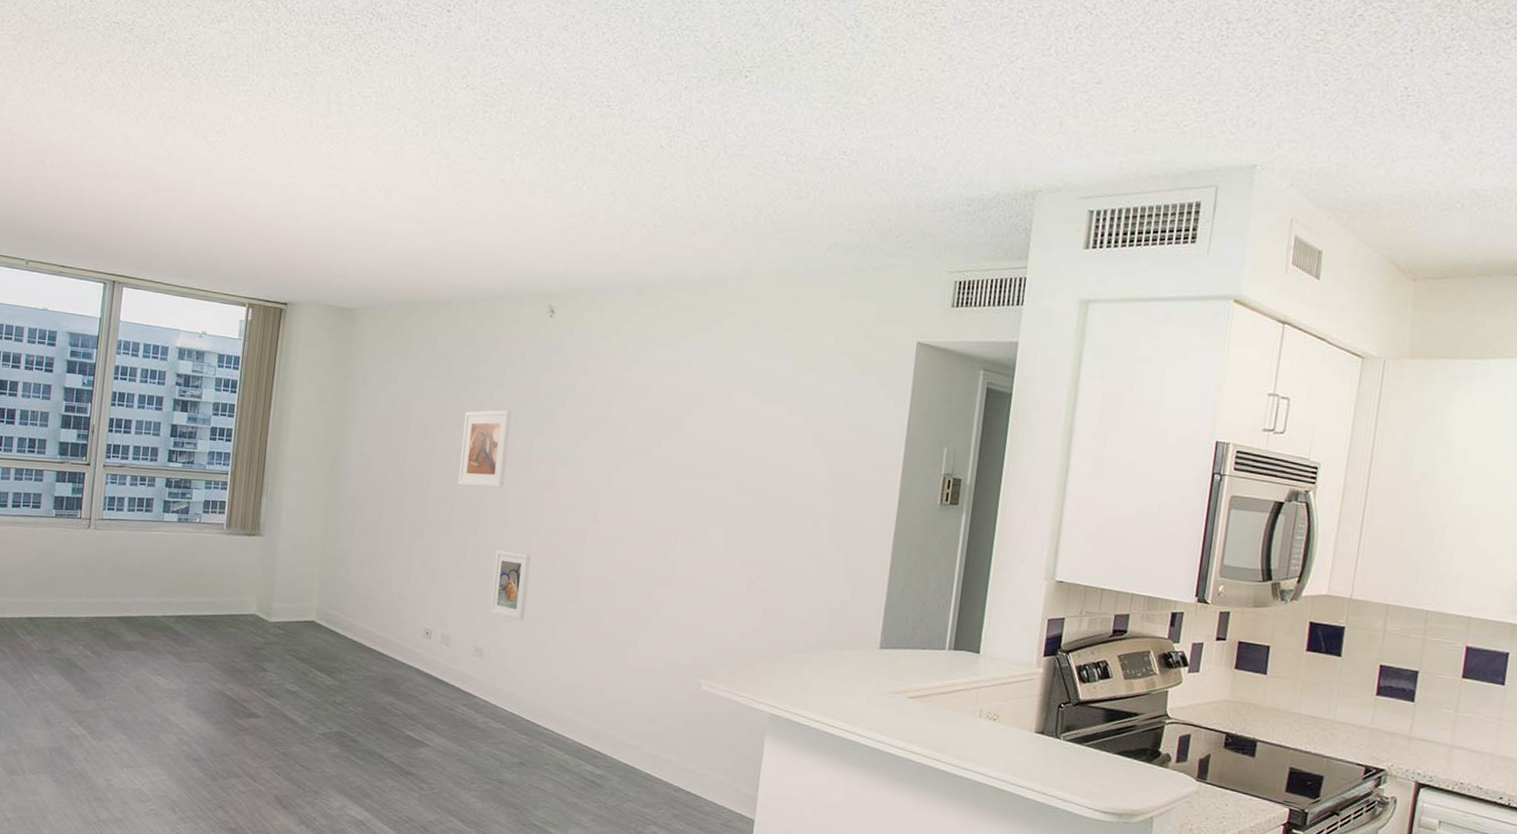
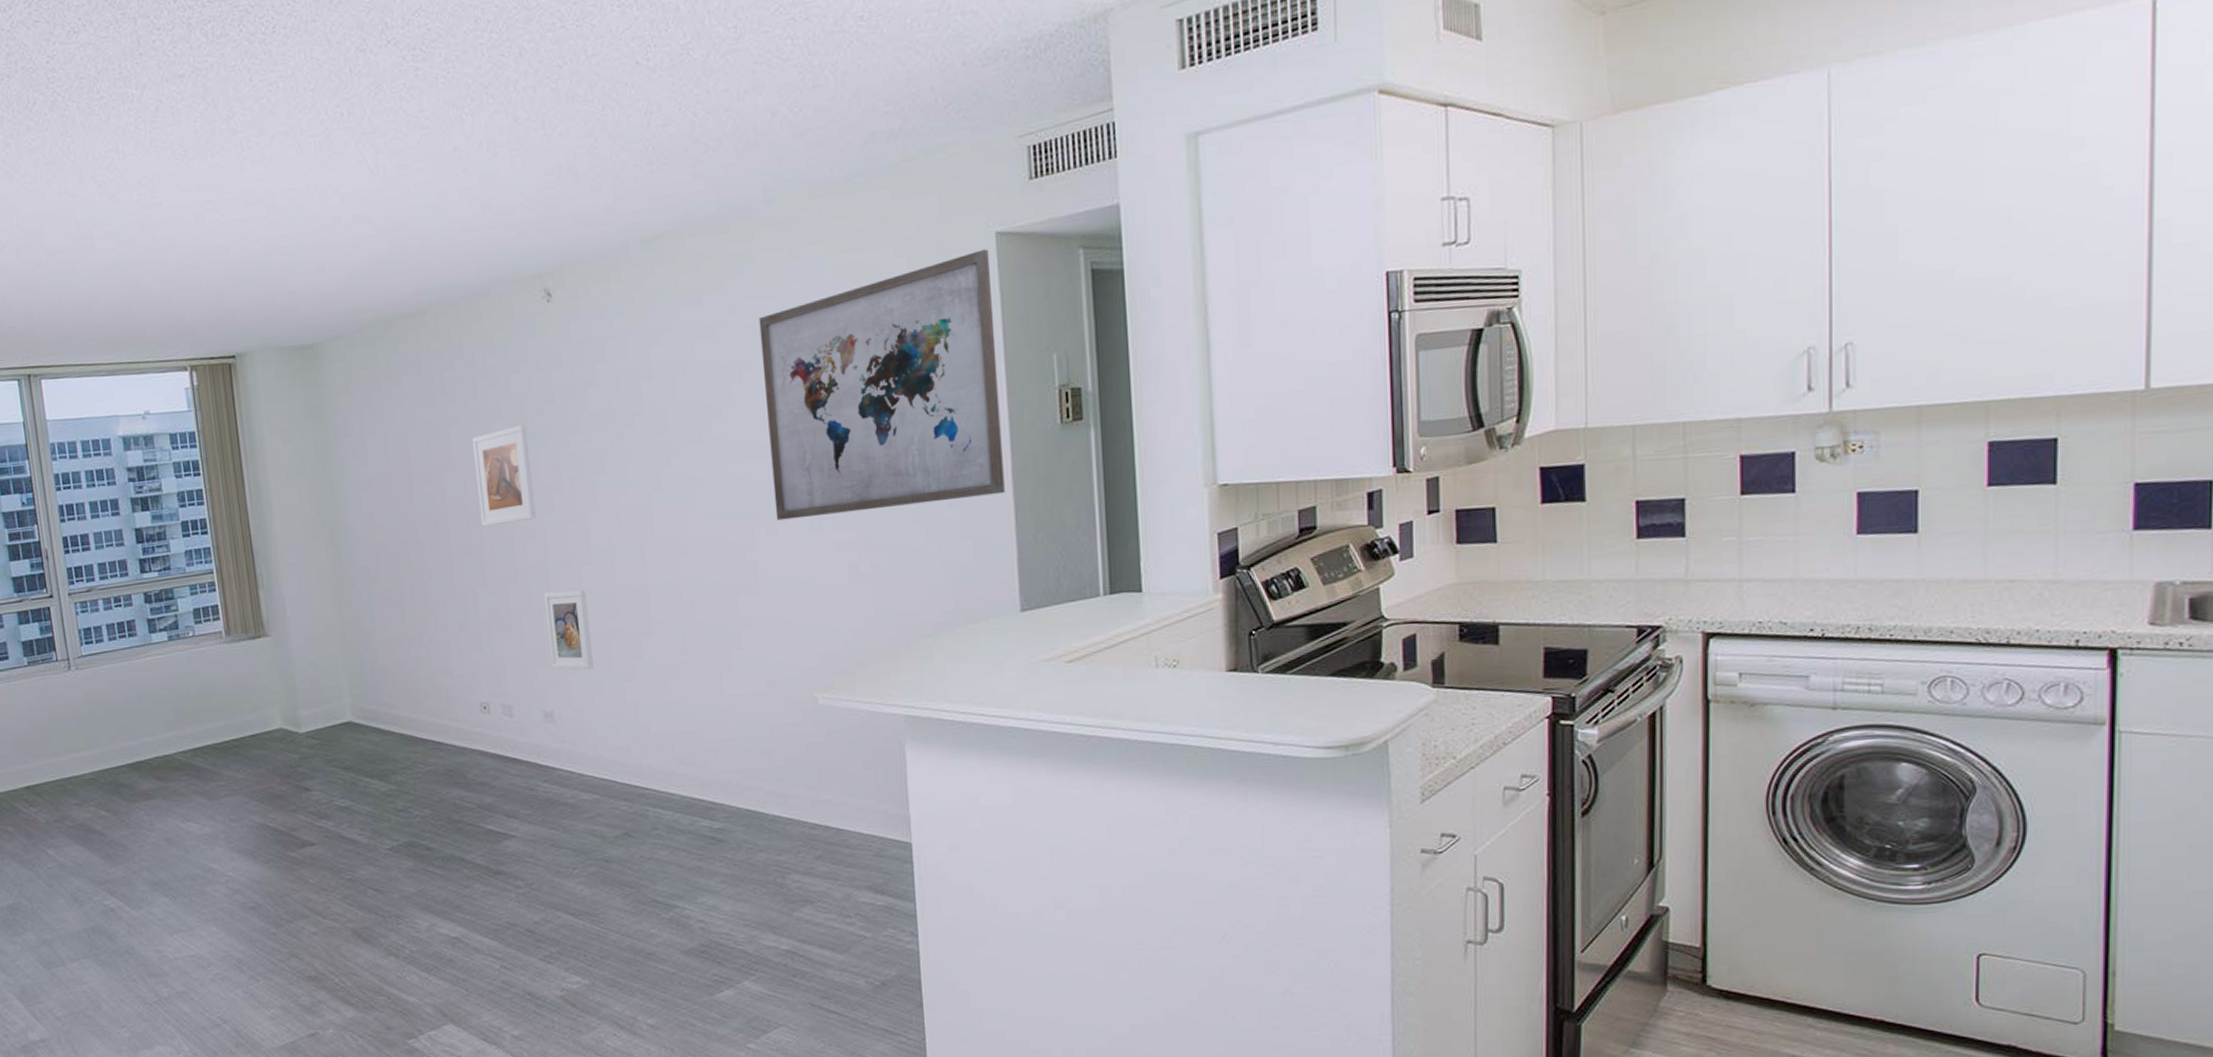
wall art: none [698,353,909,551] -> present [759,249,1005,521]

